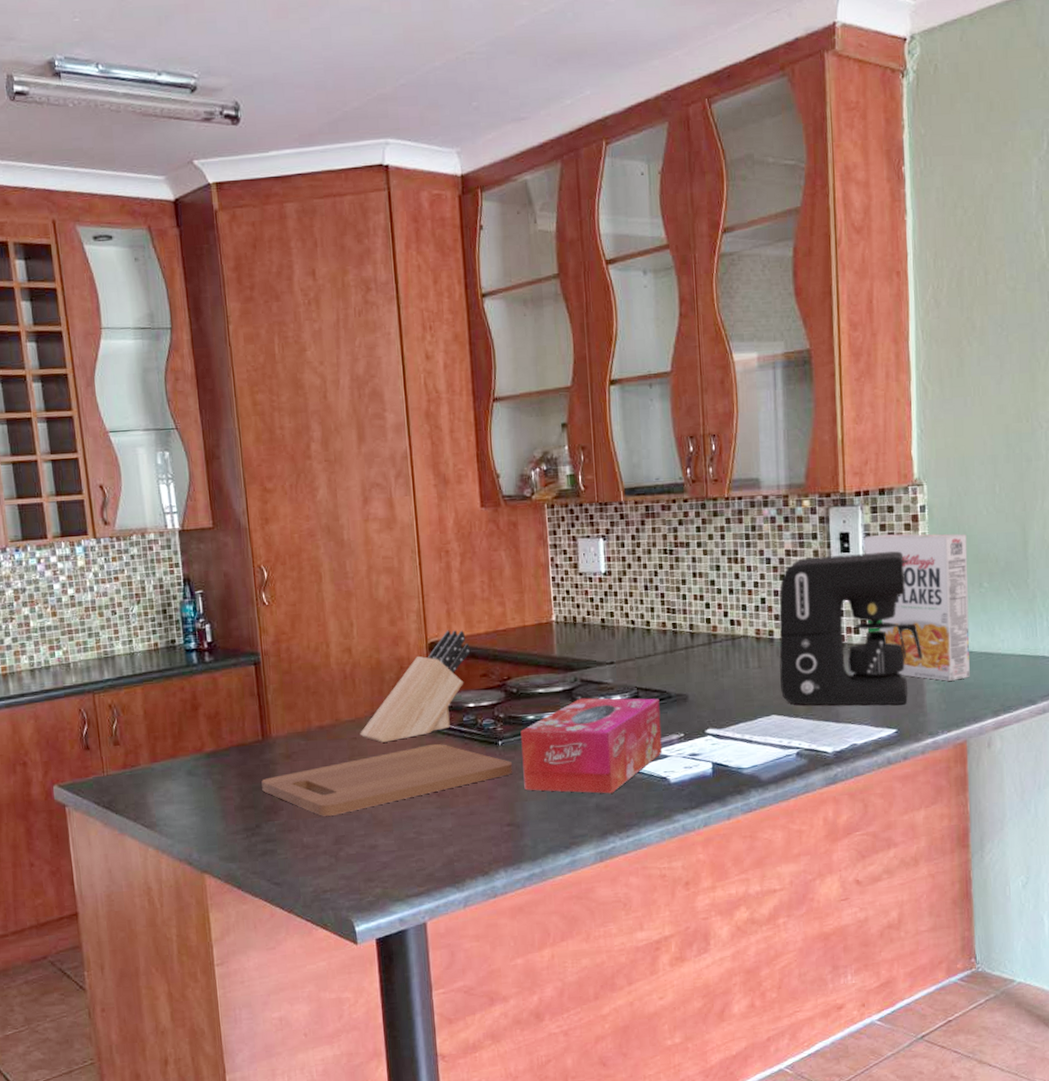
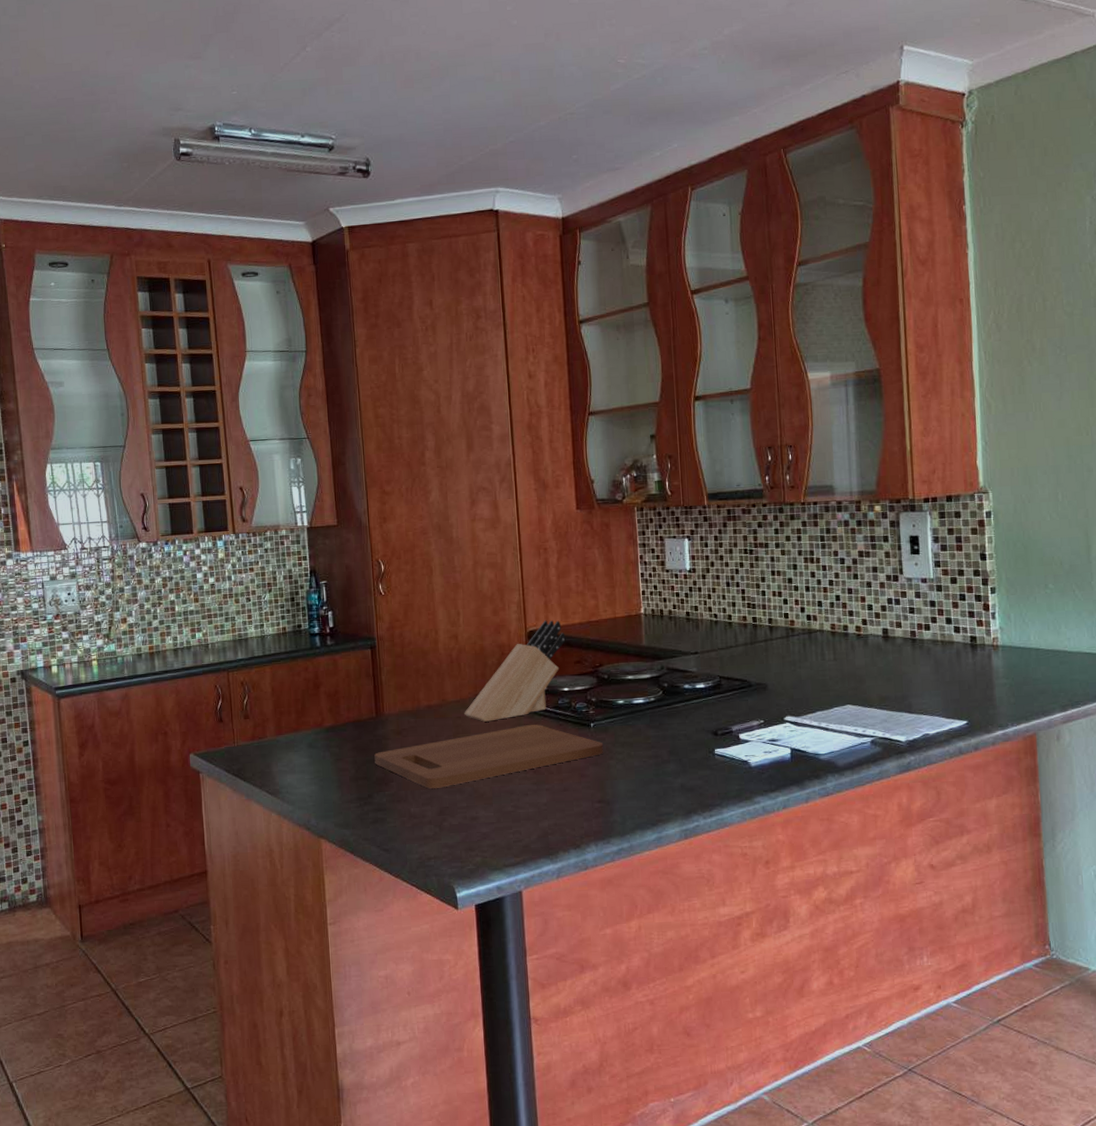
tissue box: present [520,698,663,794] -> none [611,685,744,775]
coffee maker: present [778,551,923,706] -> none [852,553,991,698]
cereal box: present [864,533,970,681] -> none [933,537,1038,676]

